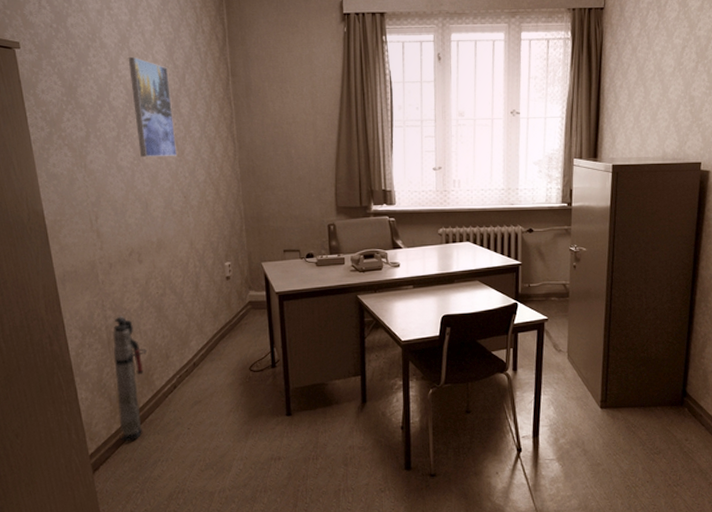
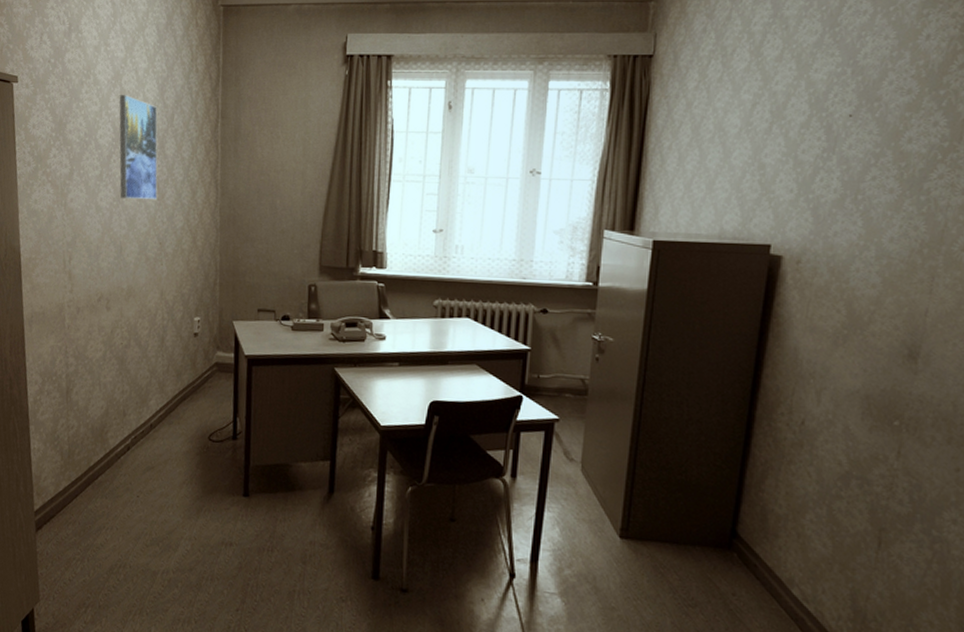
standpipe: present [113,316,147,442] -> none [66,364,104,503]

